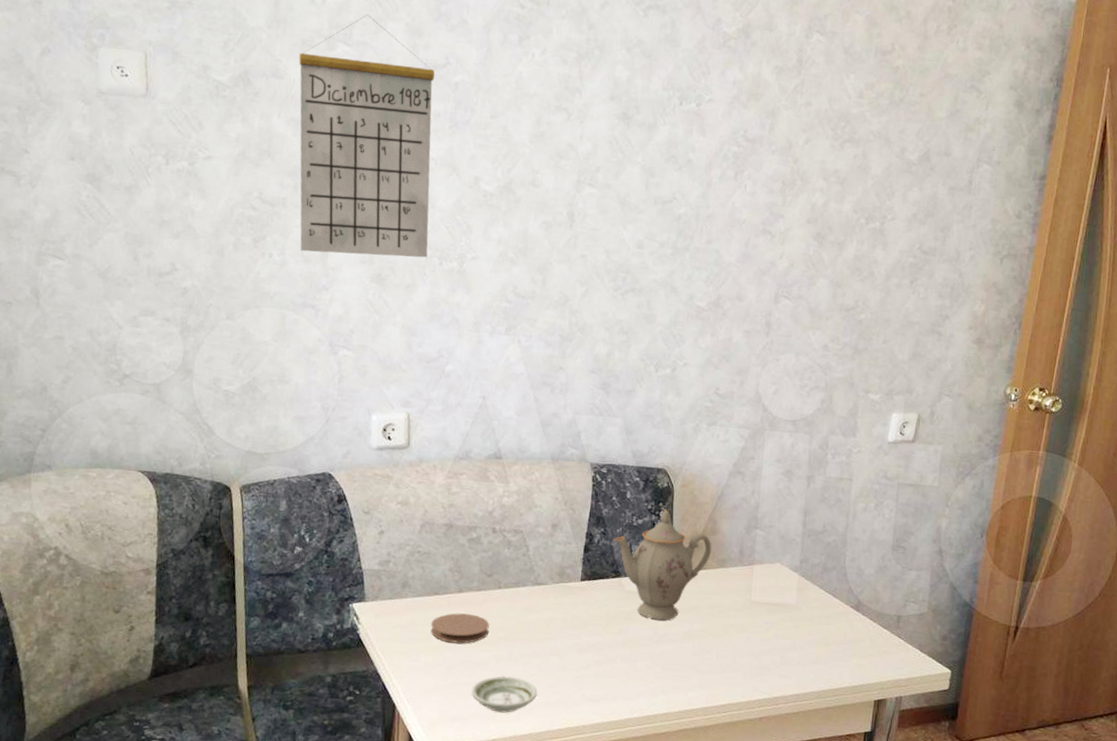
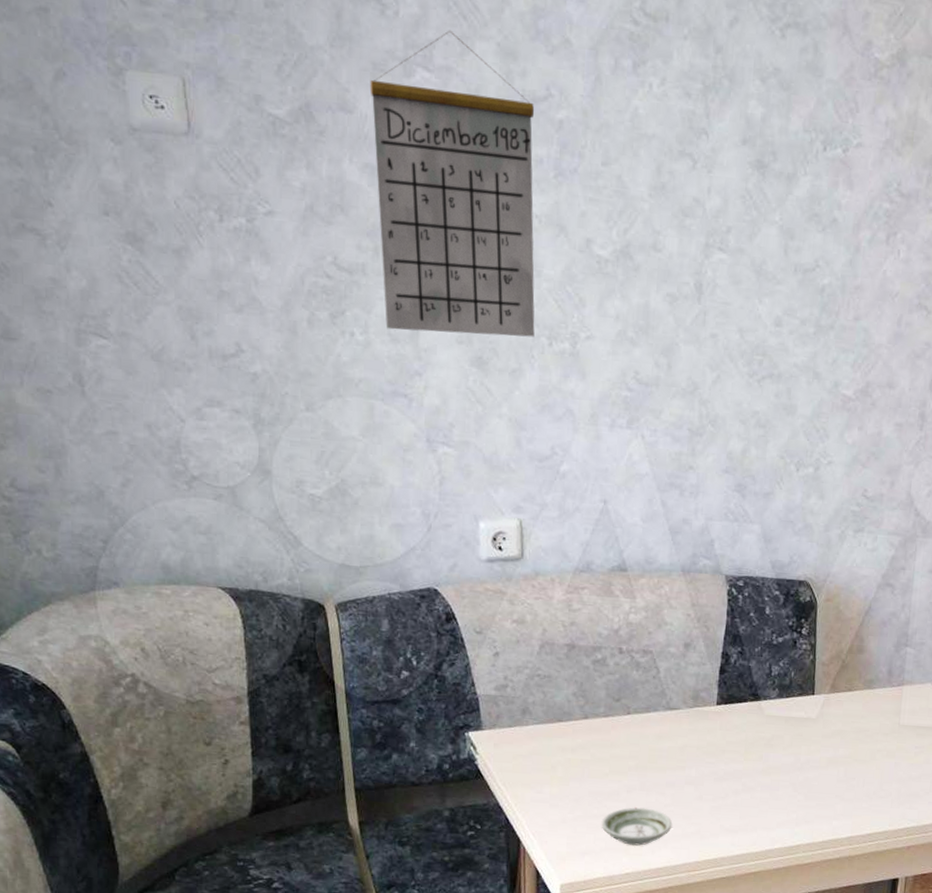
coaster: present [430,613,490,644] -> none [555,741,619,774]
teapot: present [613,510,712,621] -> none [751,626,859,746]

